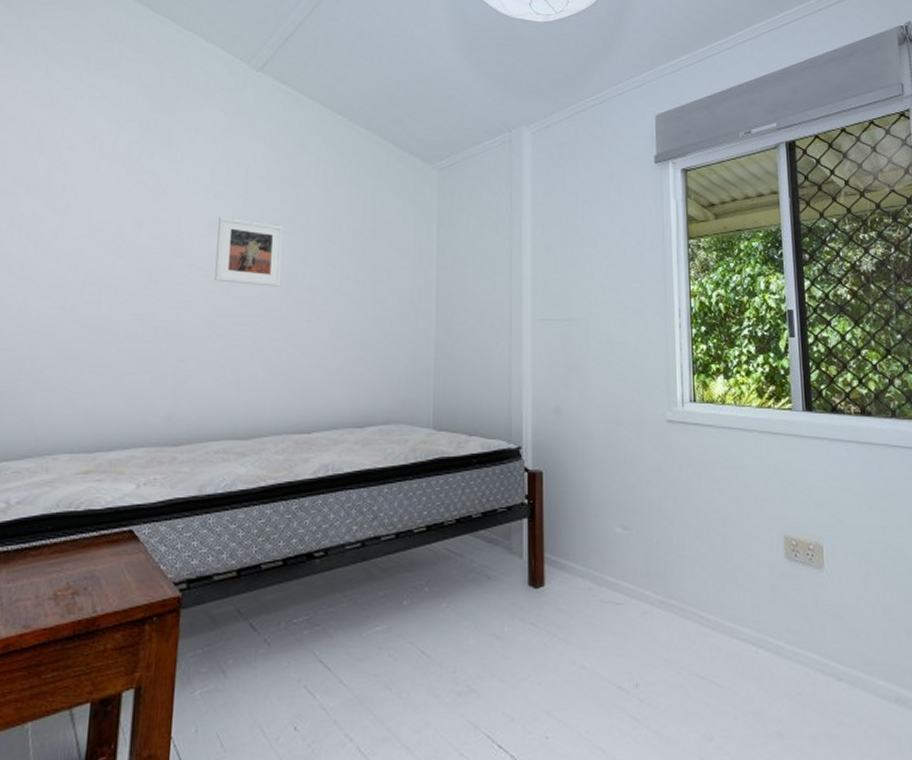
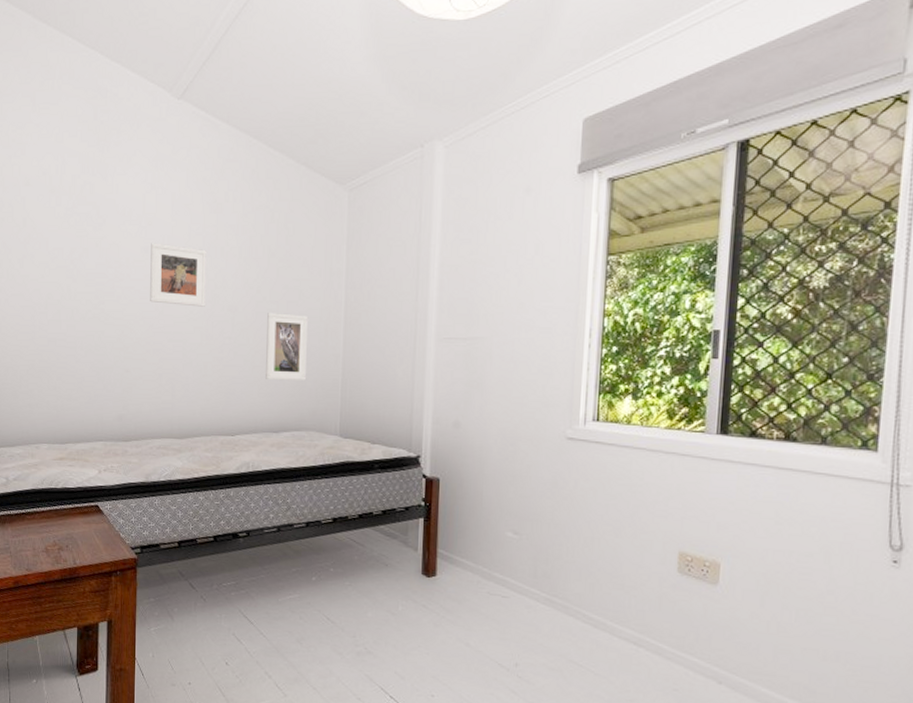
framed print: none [349,293,398,367] -> present [266,313,309,380]

